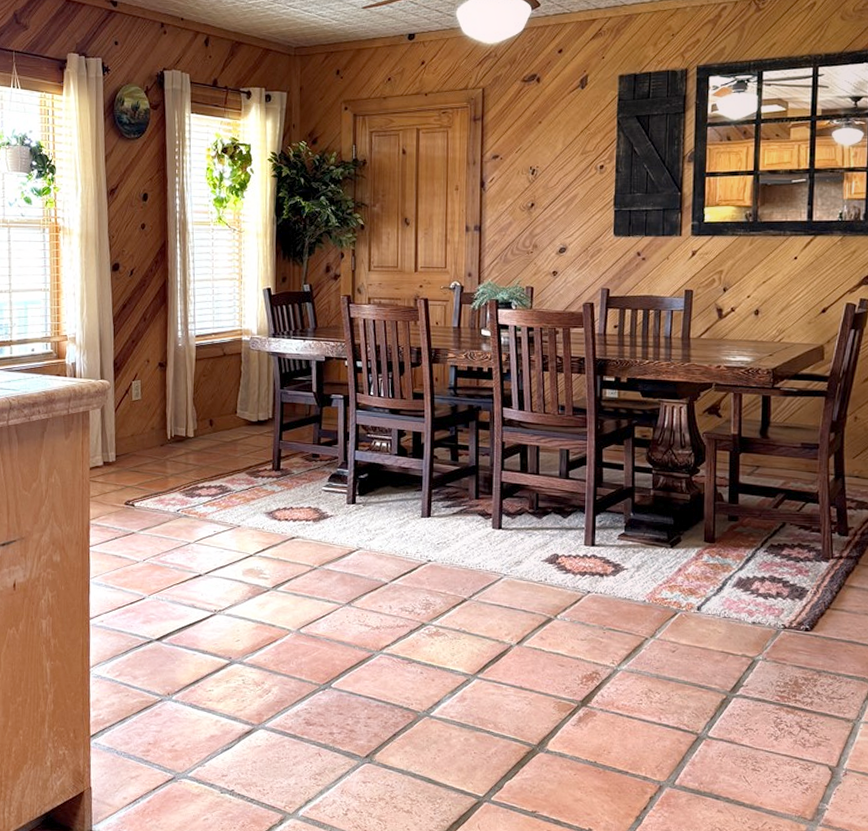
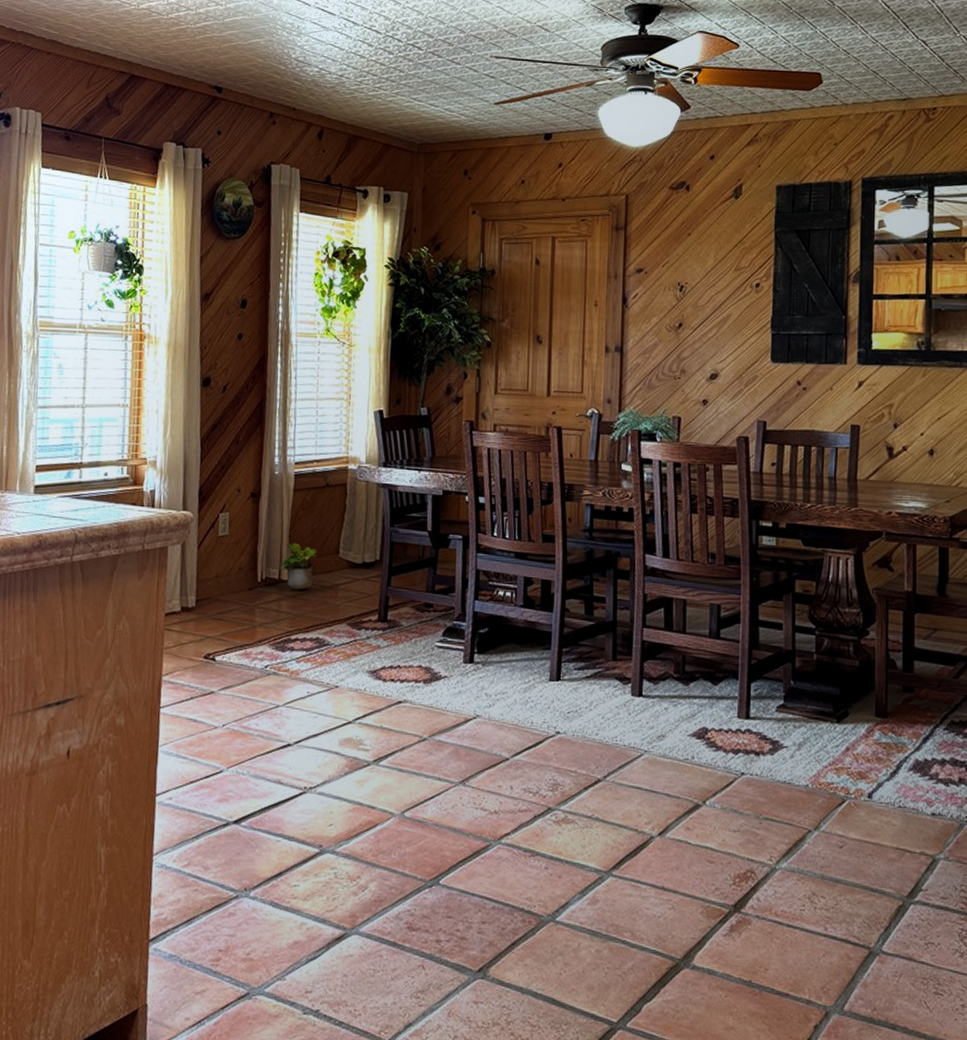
potted plant: none [187,405,218,445] -> present [280,543,317,590]

